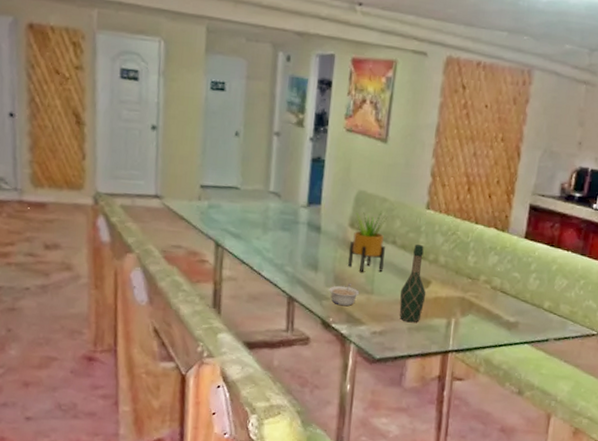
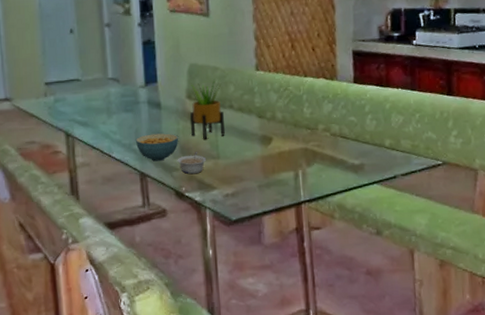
cereal bowl: none [288,257,334,287] -> present [135,133,178,161]
wine bottle: present [399,245,426,323] -> none [244,105,270,181]

